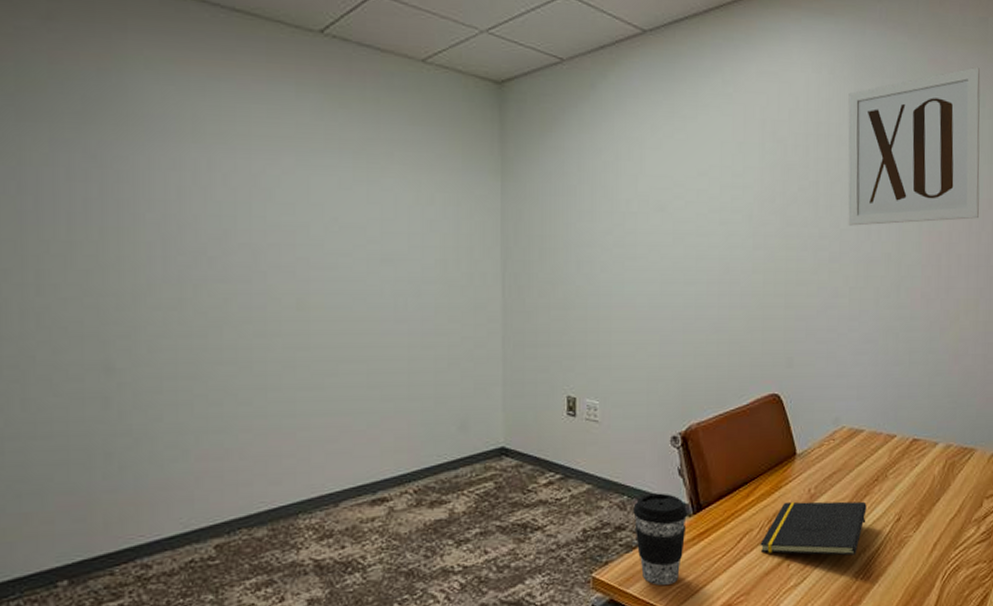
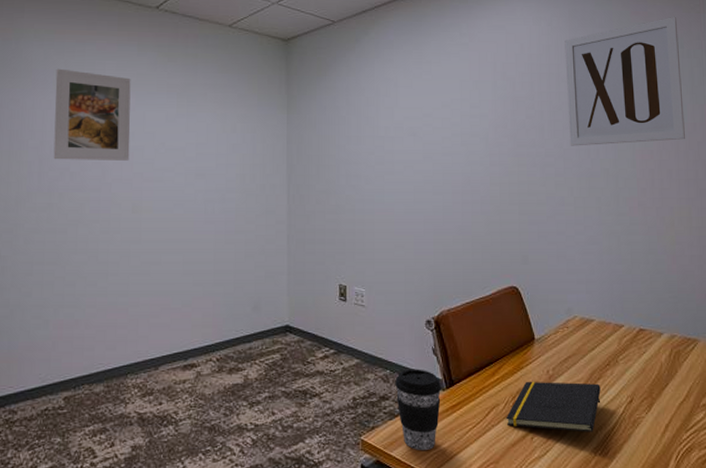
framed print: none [179,113,290,242] -> present [53,68,131,161]

